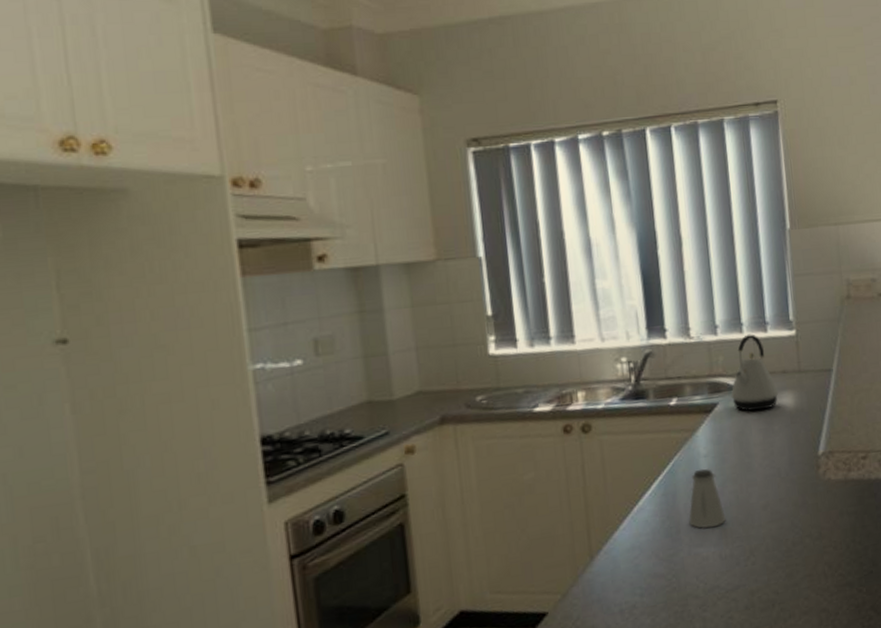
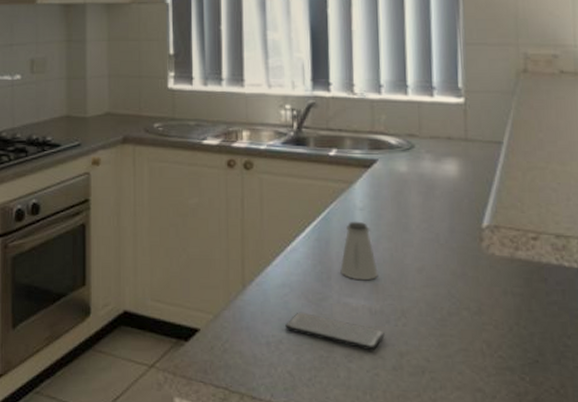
smartphone: none [638,572,736,596] -> present [285,313,385,351]
kettle: present [731,334,779,411] -> none [391,97,442,173]

